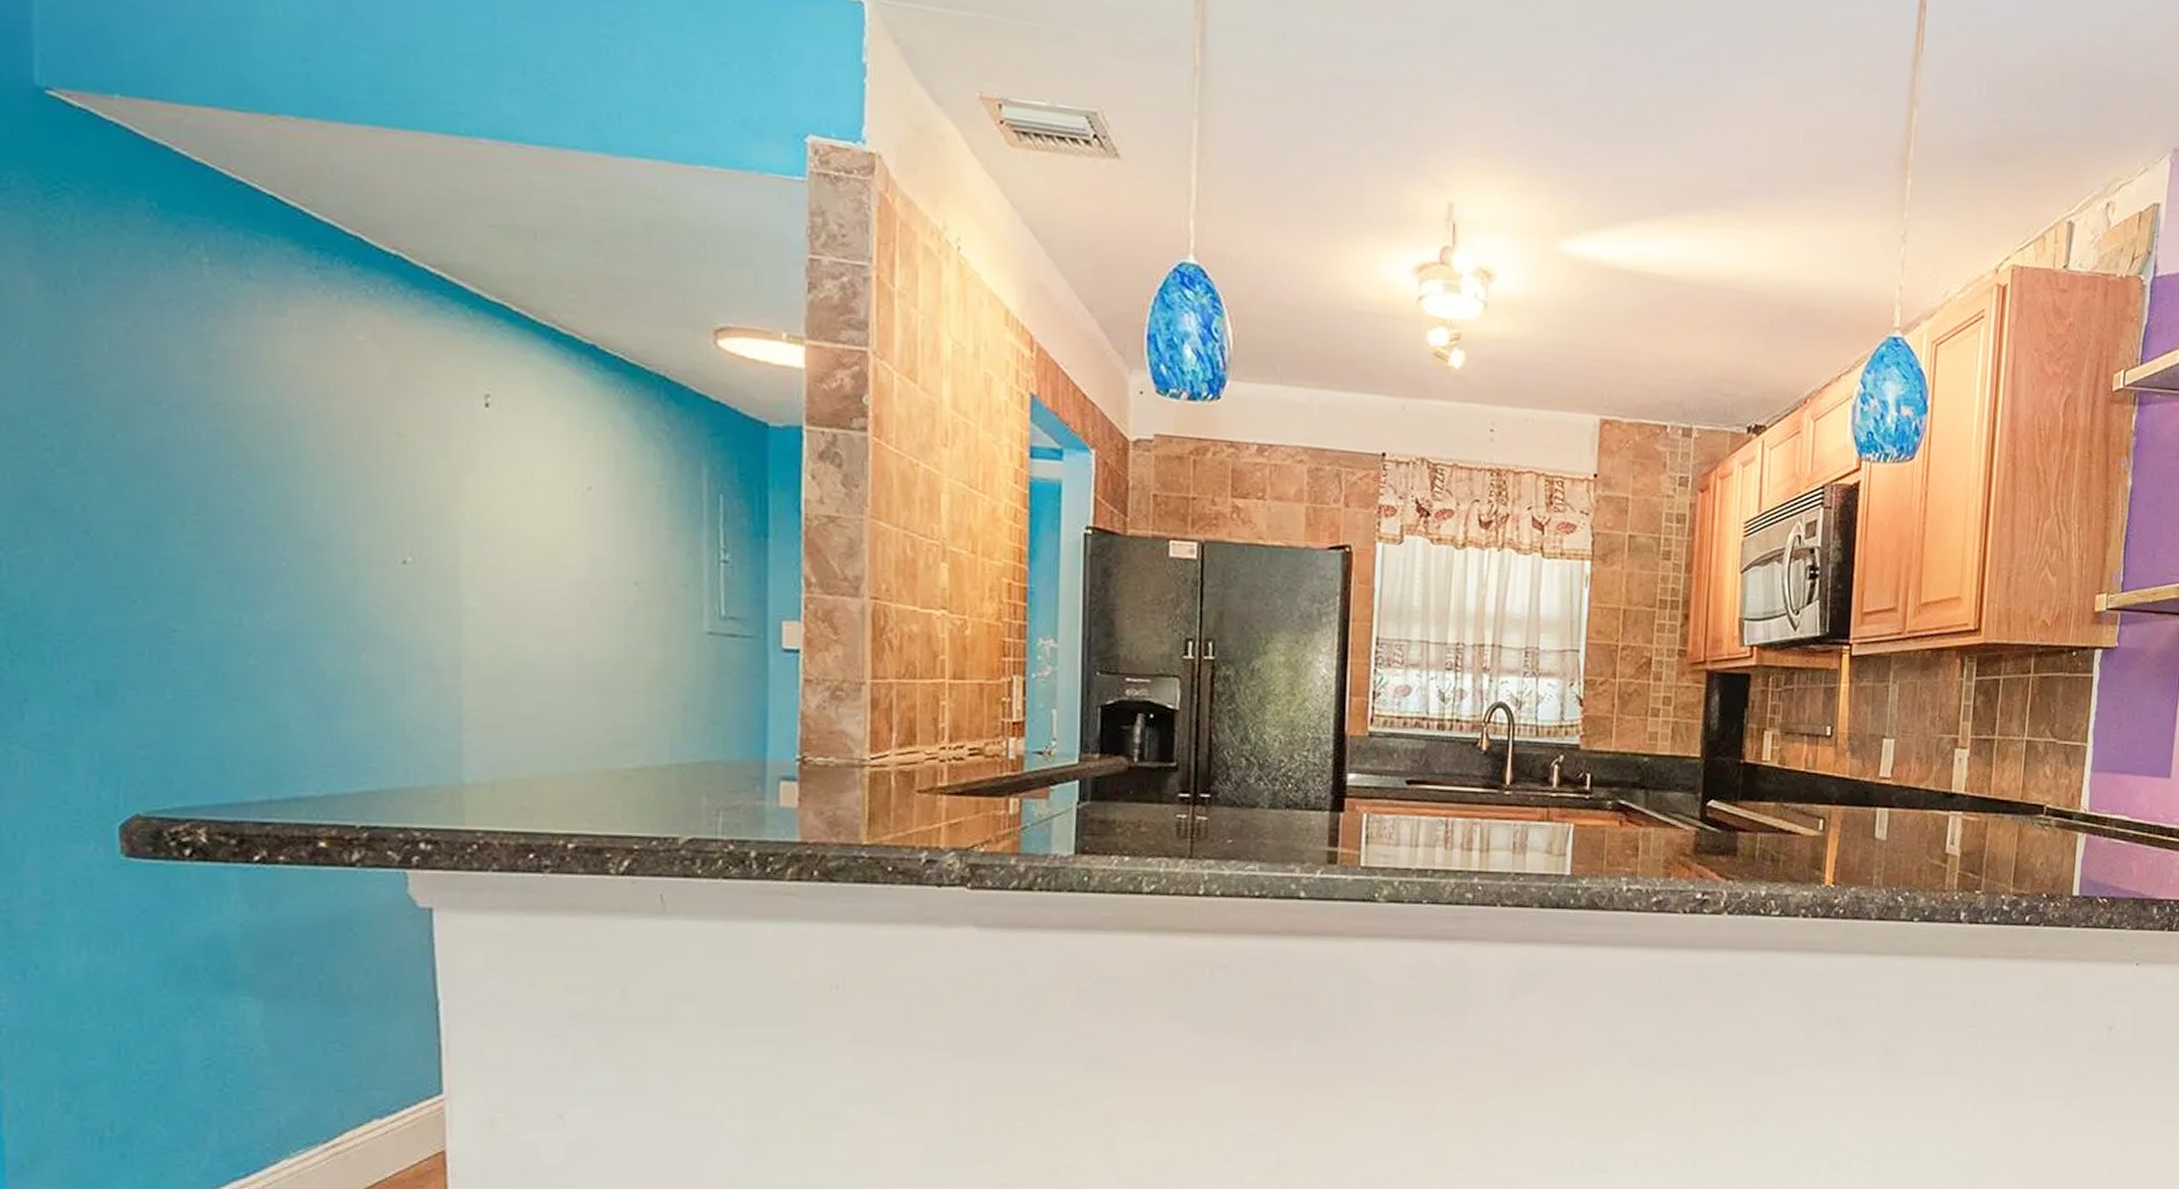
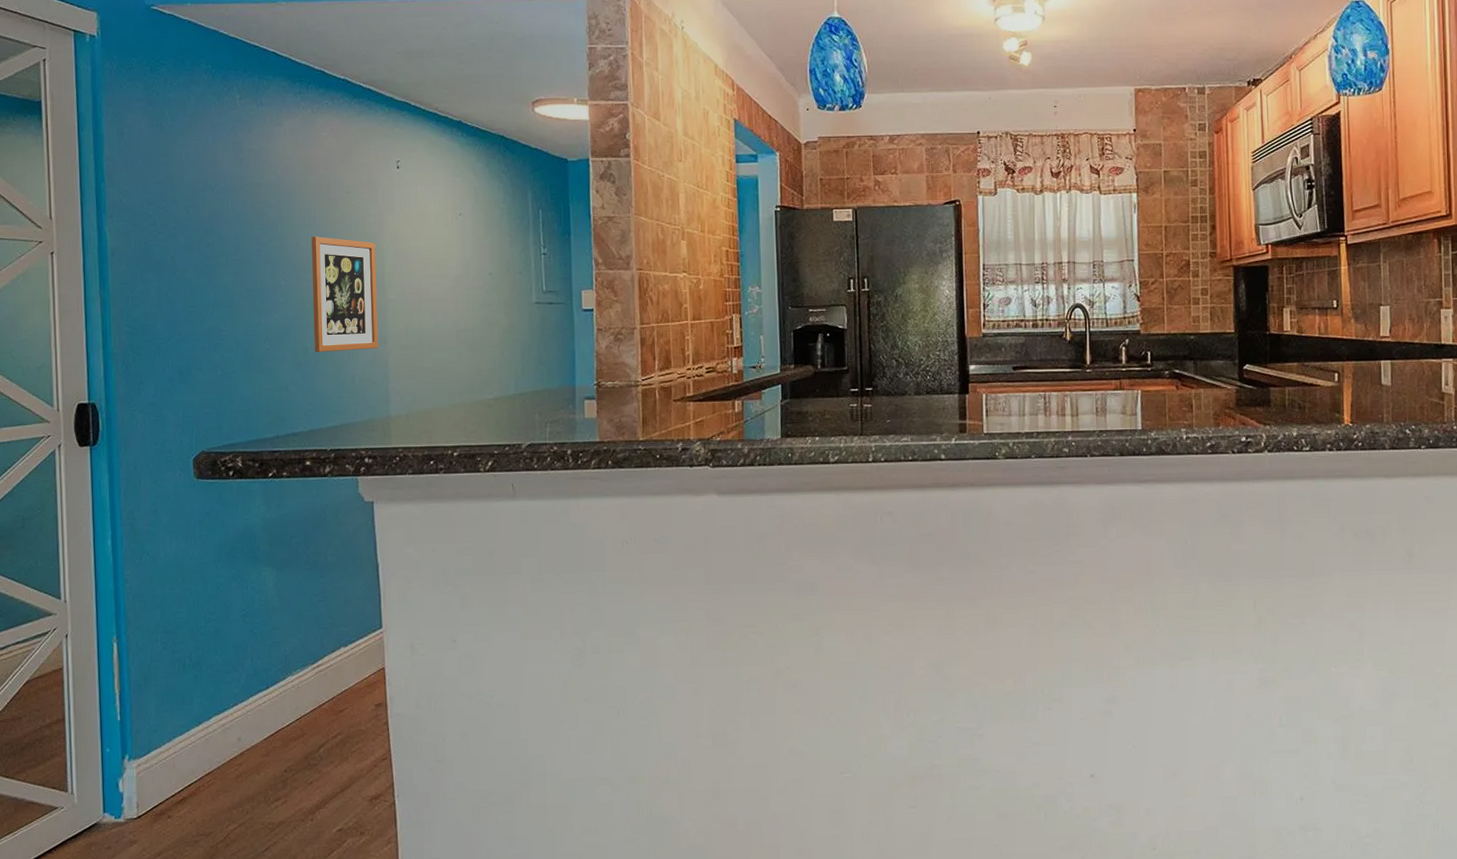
picture frame: none [334,498,448,680] -> present [311,236,379,353]

